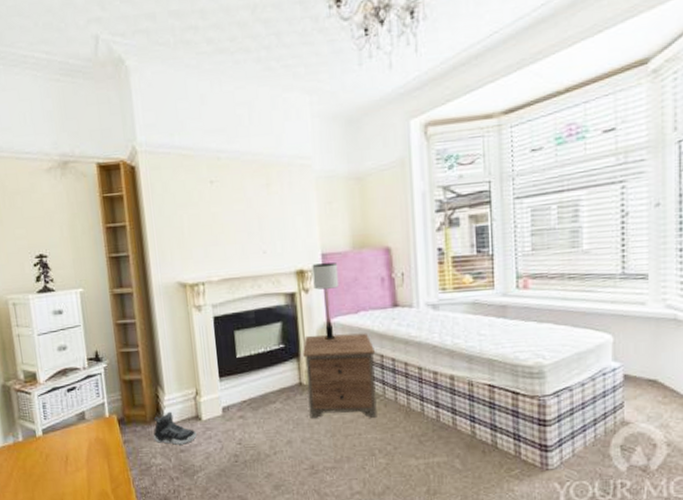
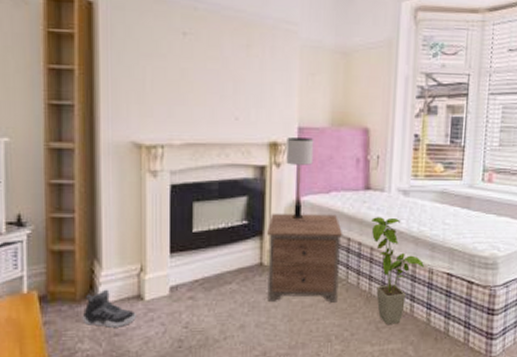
house plant: none [403,332,464,439] -> present [371,217,425,326]

